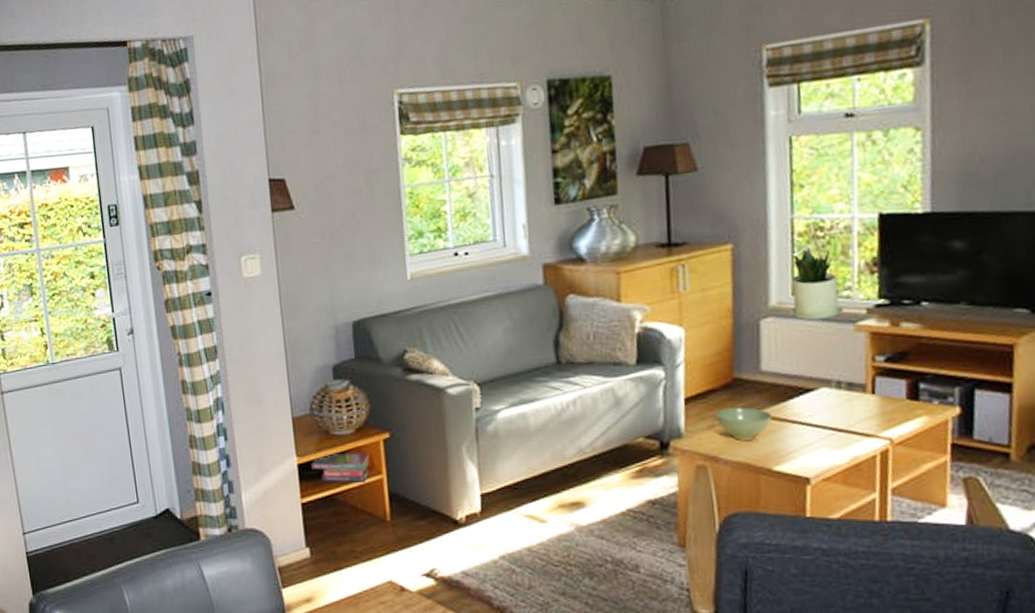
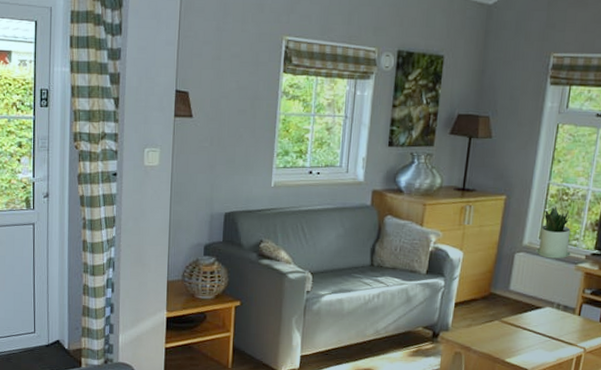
books: present [311,452,370,483] -> none [177,311,223,337]
bowl: present [715,407,772,442] -> none [474,314,511,339]

